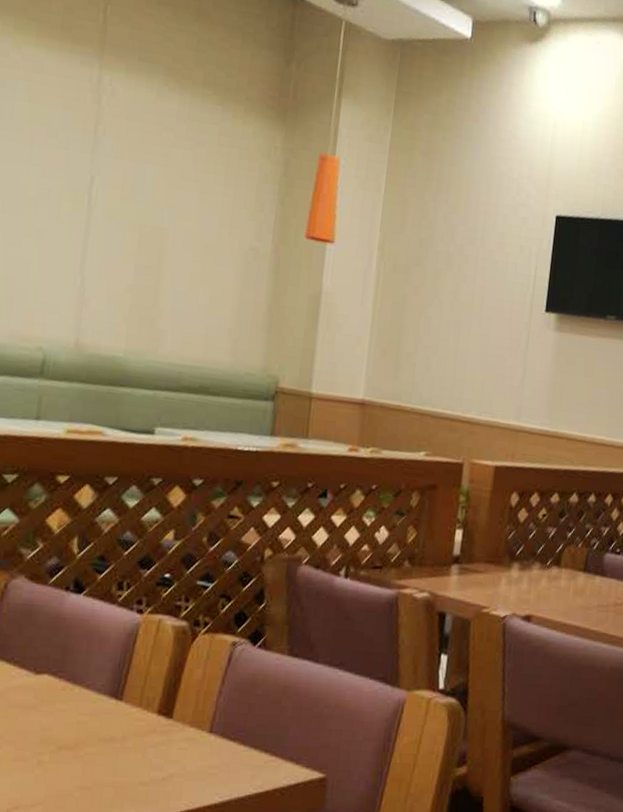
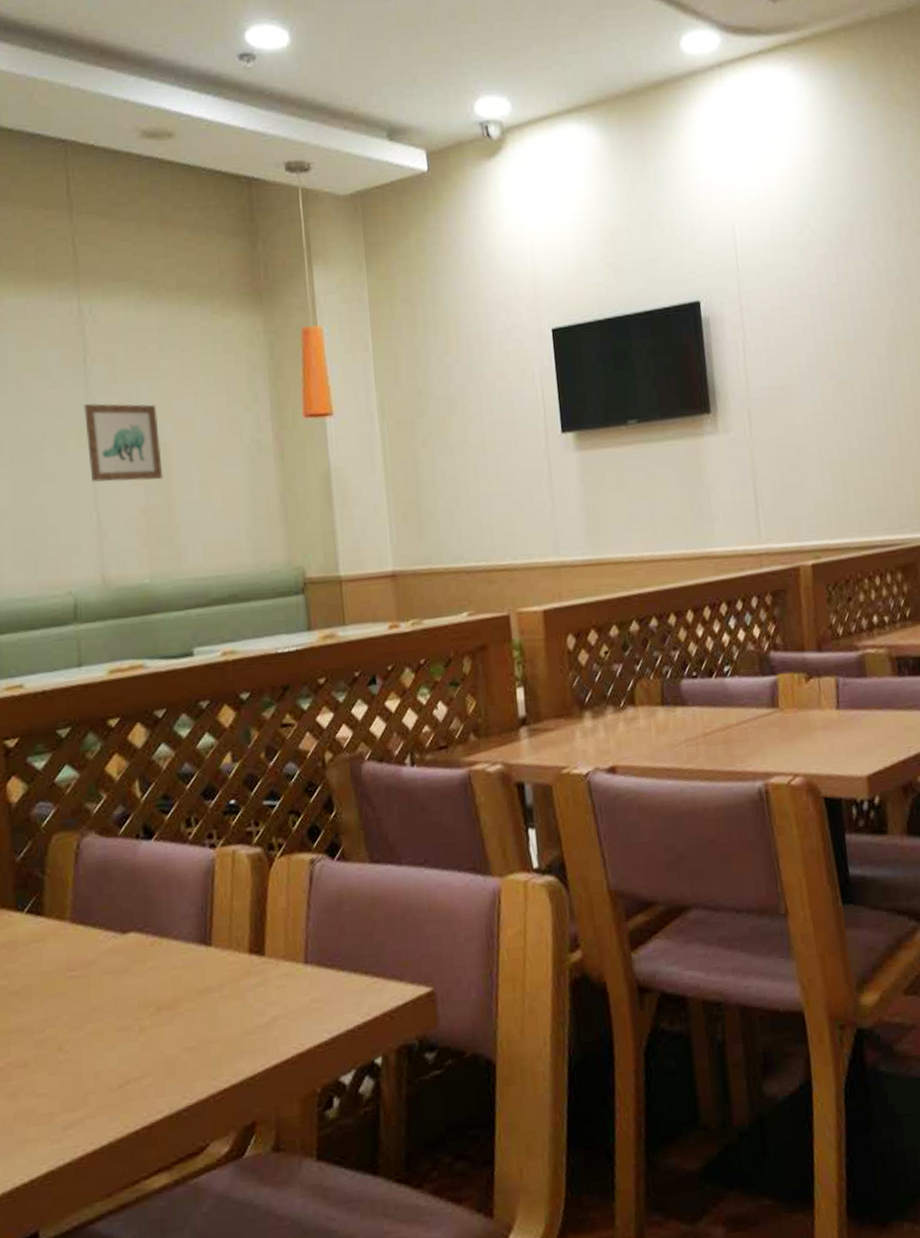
wall art: none [82,172,161,263] -> present [84,404,163,483]

